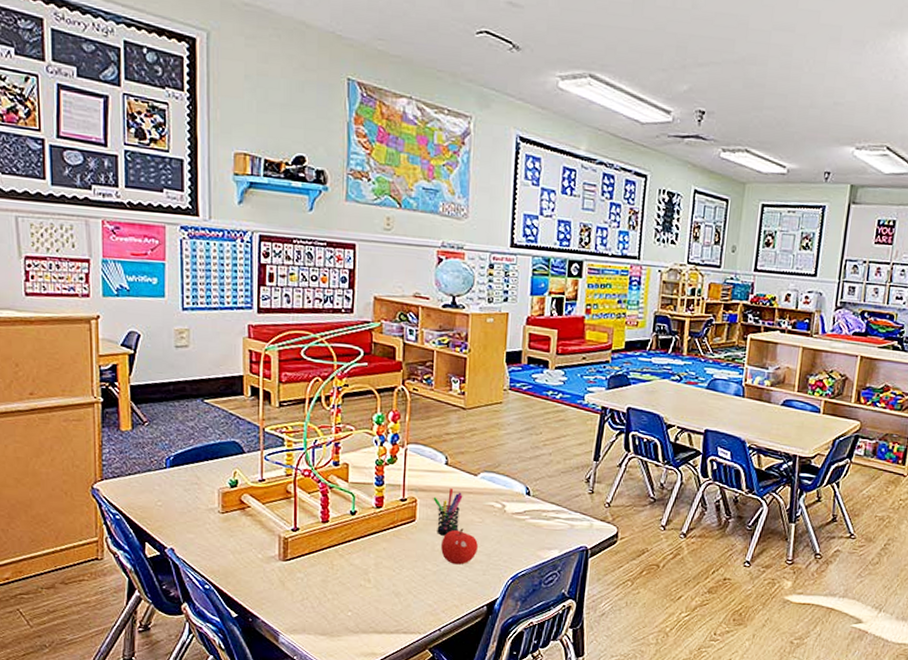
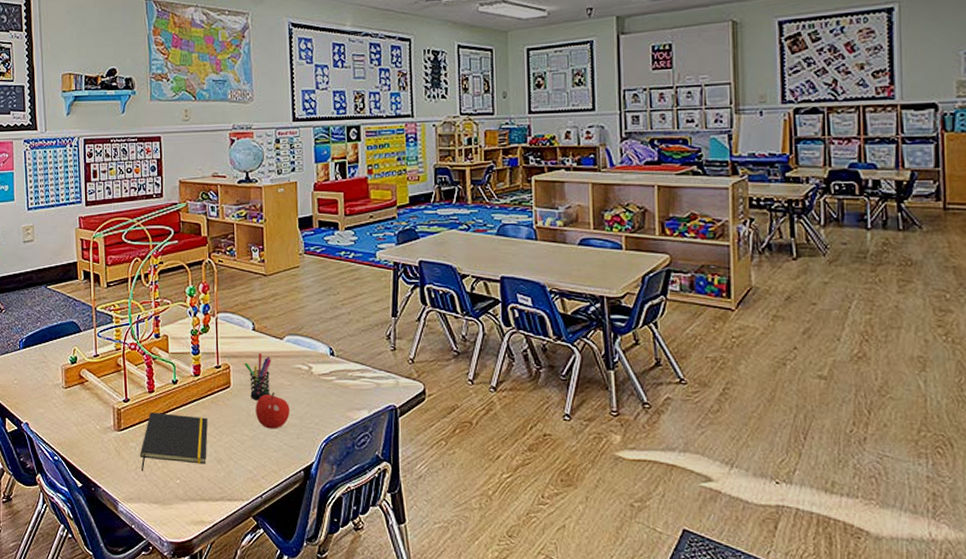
notepad: none [307,543,388,604] -> present [140,412,209,472]

